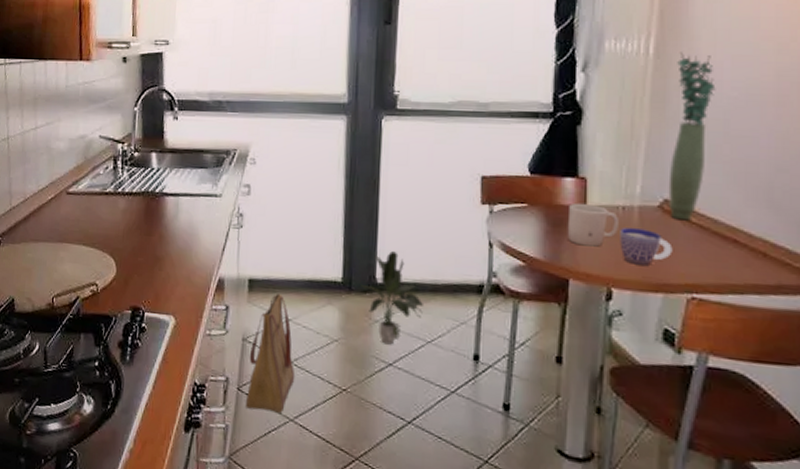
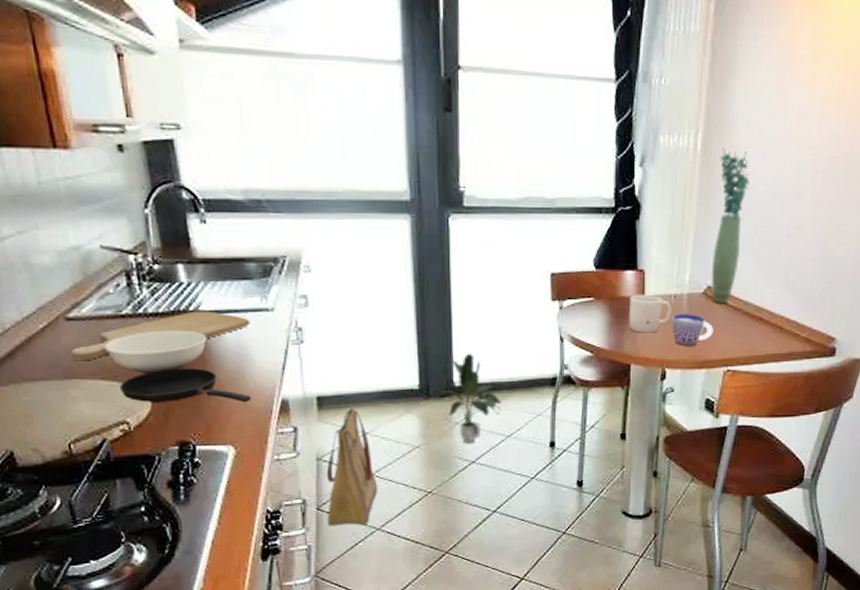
chopping board: none [66,192,201,229] -> present [70,310,250,362]
bowl: none [90,207,166,245] -> present [104,330,207,375]
frying pan: none [96,241,194,278] -> present [120,368,252,403]

